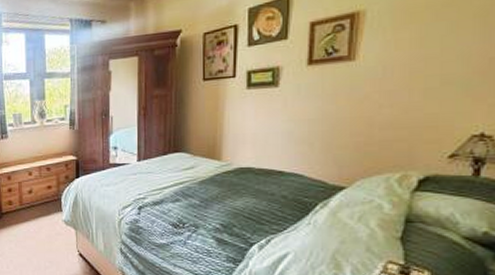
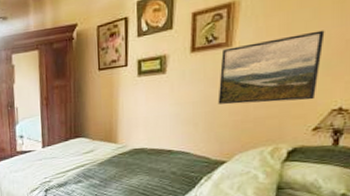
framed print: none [337,46,464,124] -> present [218,30,325,105]

